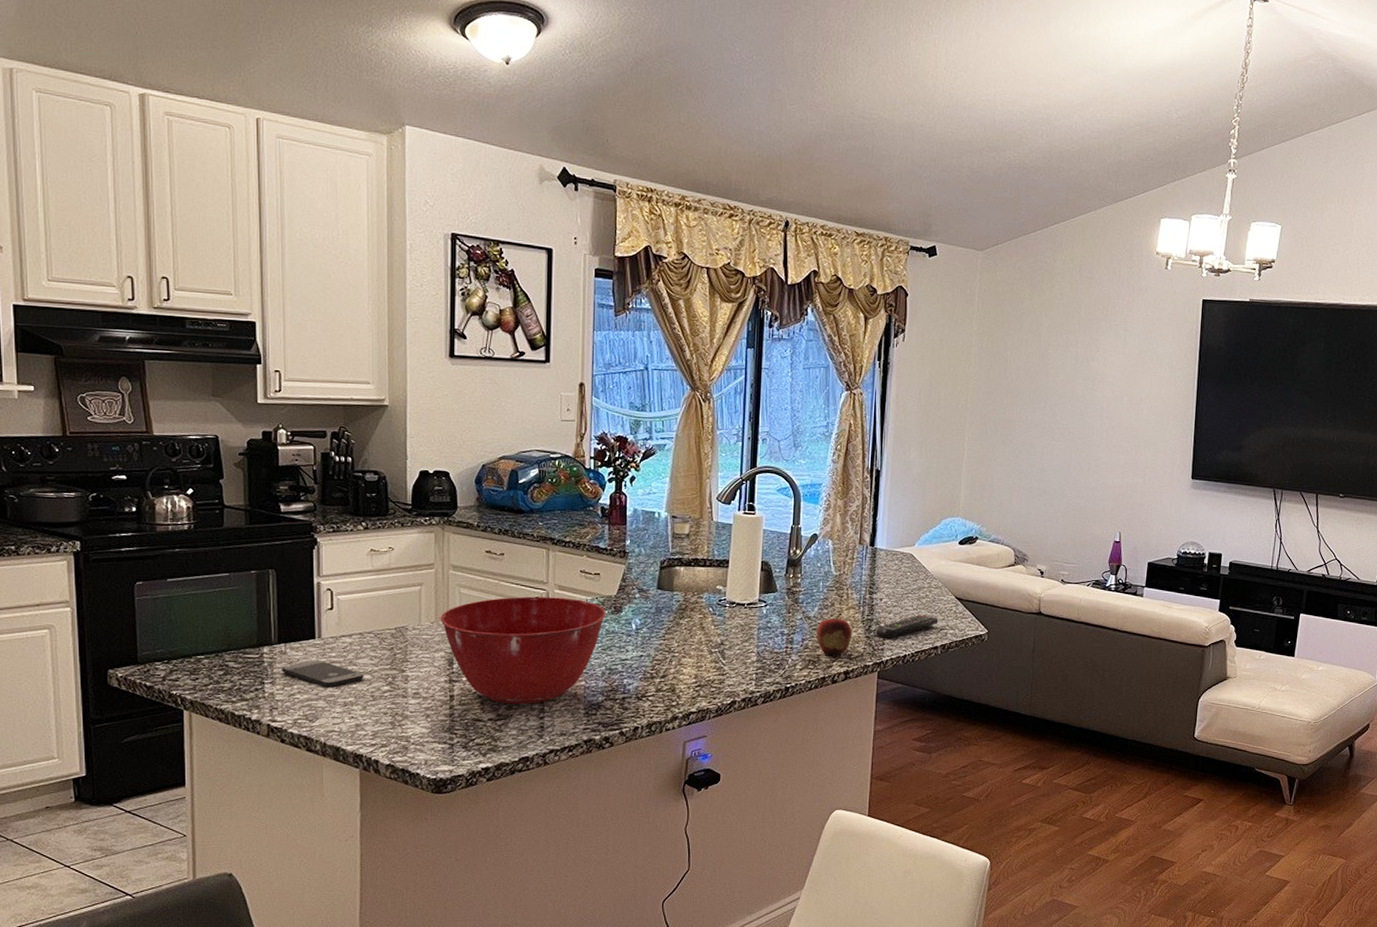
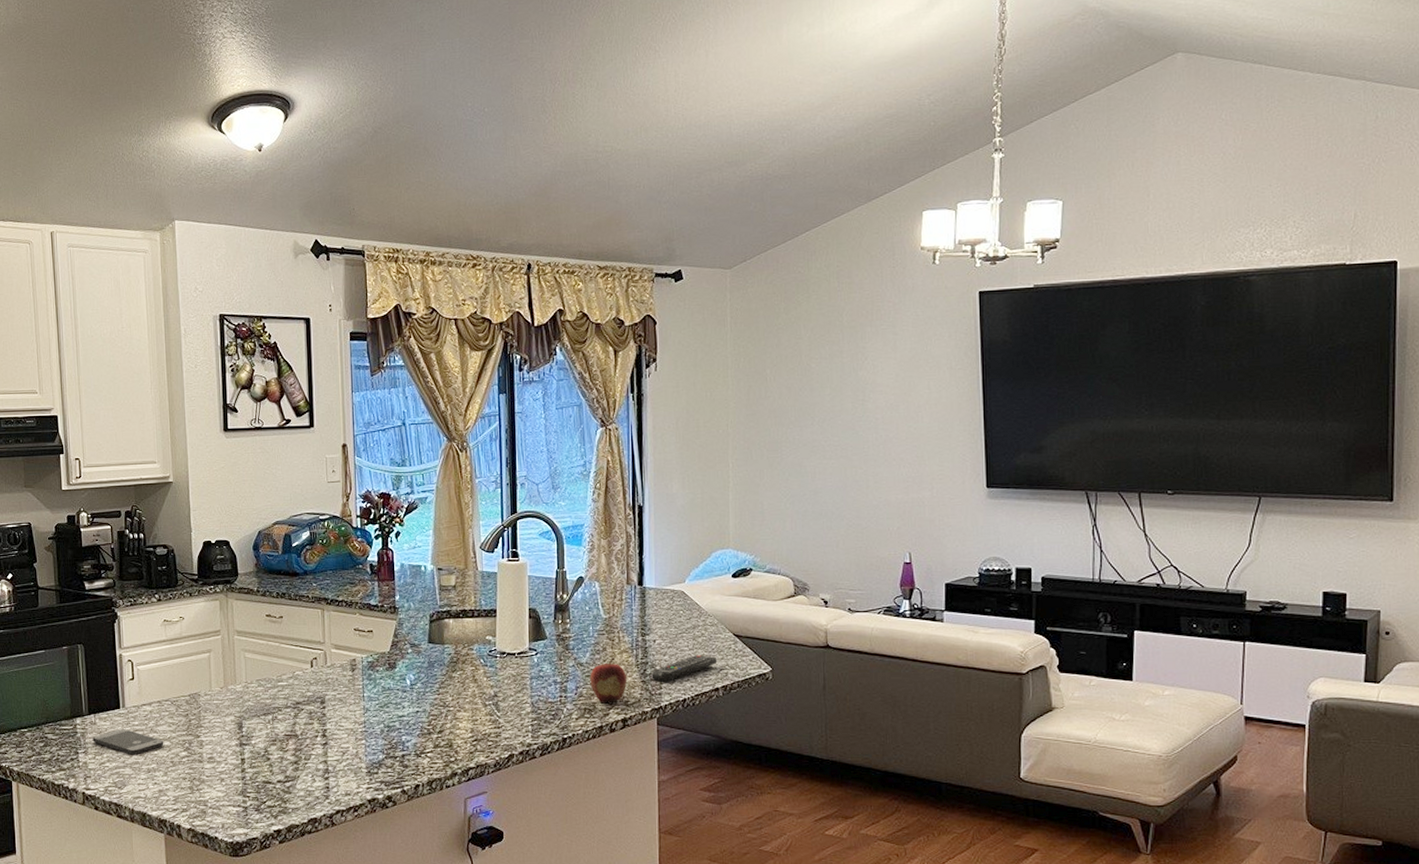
mixing bowl: present [440,596,606,705] -> none [228,657,381,766]

